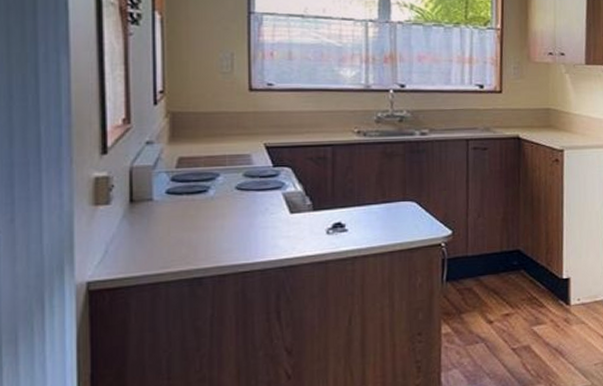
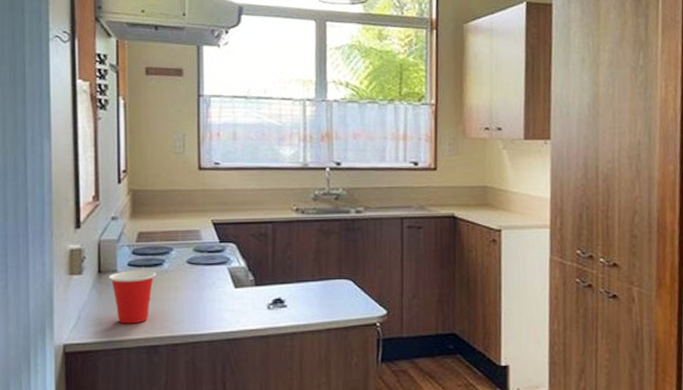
cup: none [143,198,200,257] -> present [109,270,156,324]

